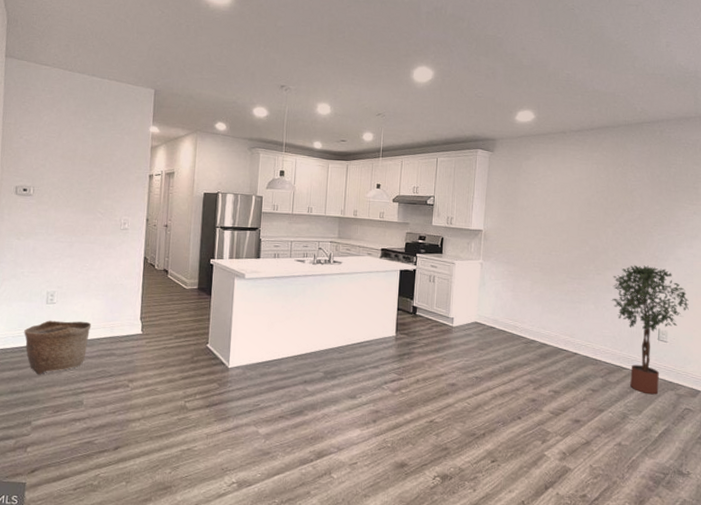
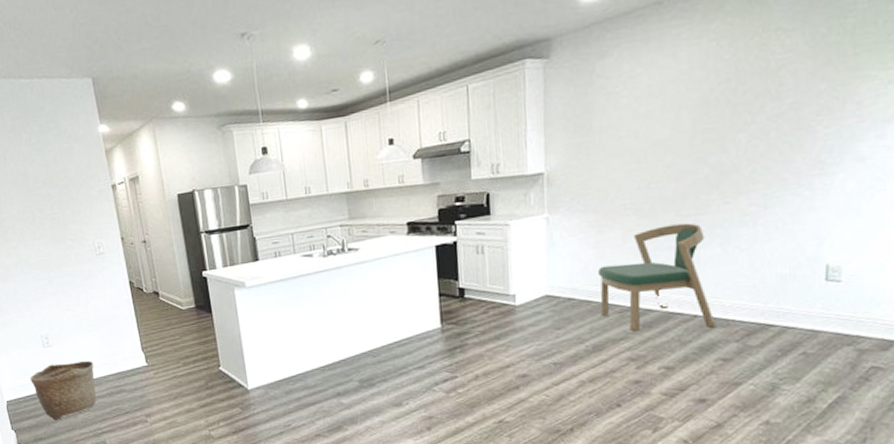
dining chair: none [512,283,588,365] -> present [598,223,716,332]
potted tree: present [611,265,689,395] -> none [748,177,878,355]

